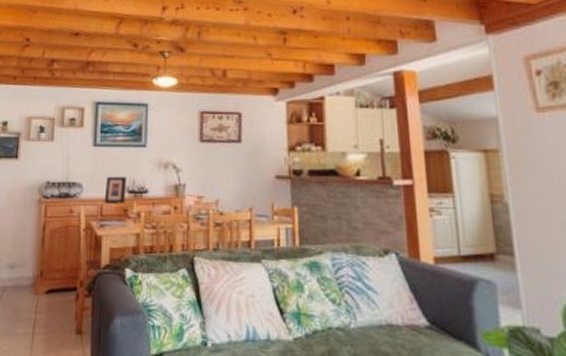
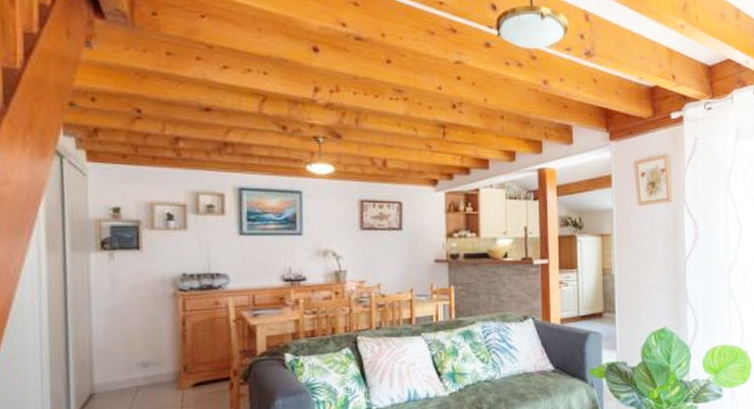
picture frame: present [104,176,127,204] -> none [256,265,282,293]

